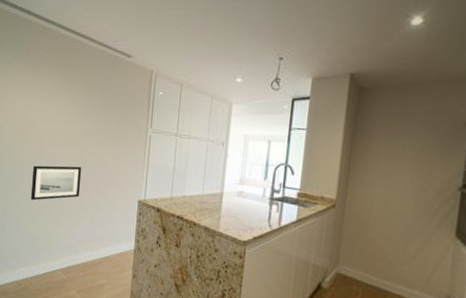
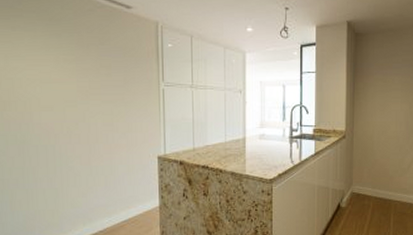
wall art: present [30,165,82,201] -> none [20,129,87,174]

